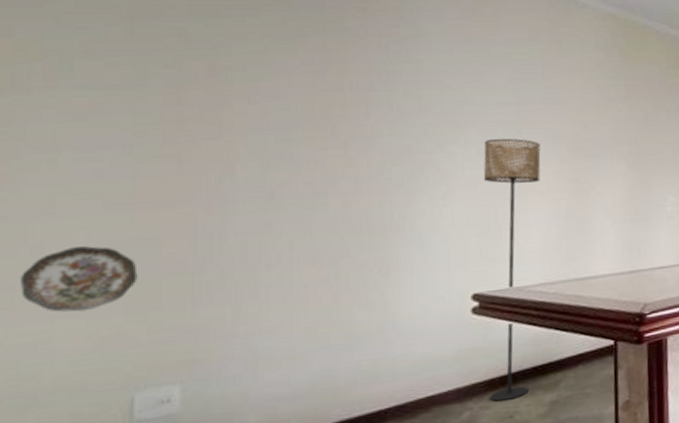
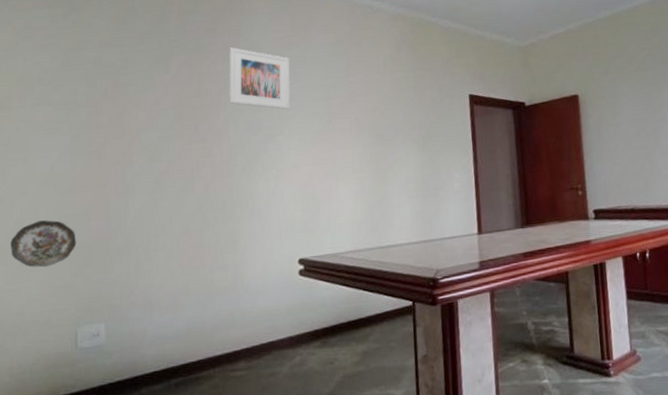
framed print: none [384,33,469,114] -> present [229,47,290,110]
floor lamp: present [483,138,541,402] -> none [303,128,348,349]

